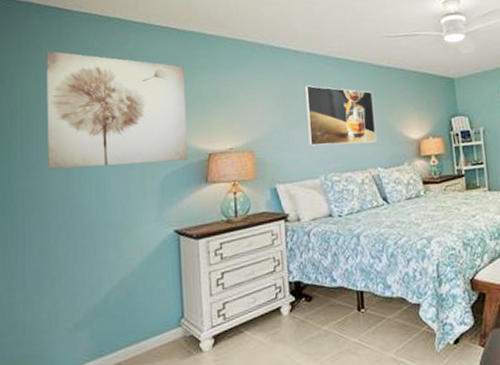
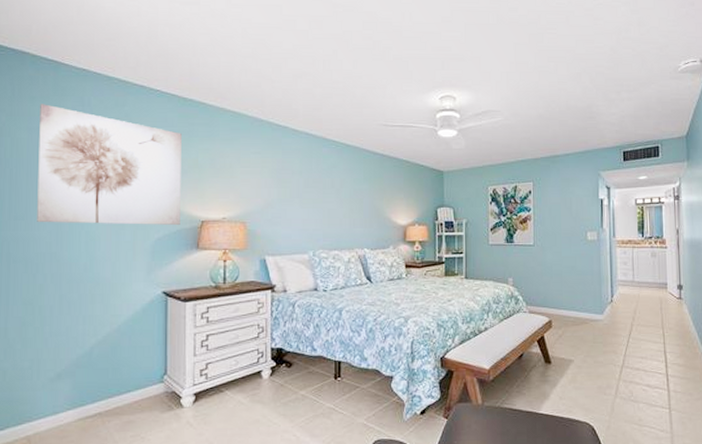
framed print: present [305,85,377,146] -> none [301,164,366,225]

